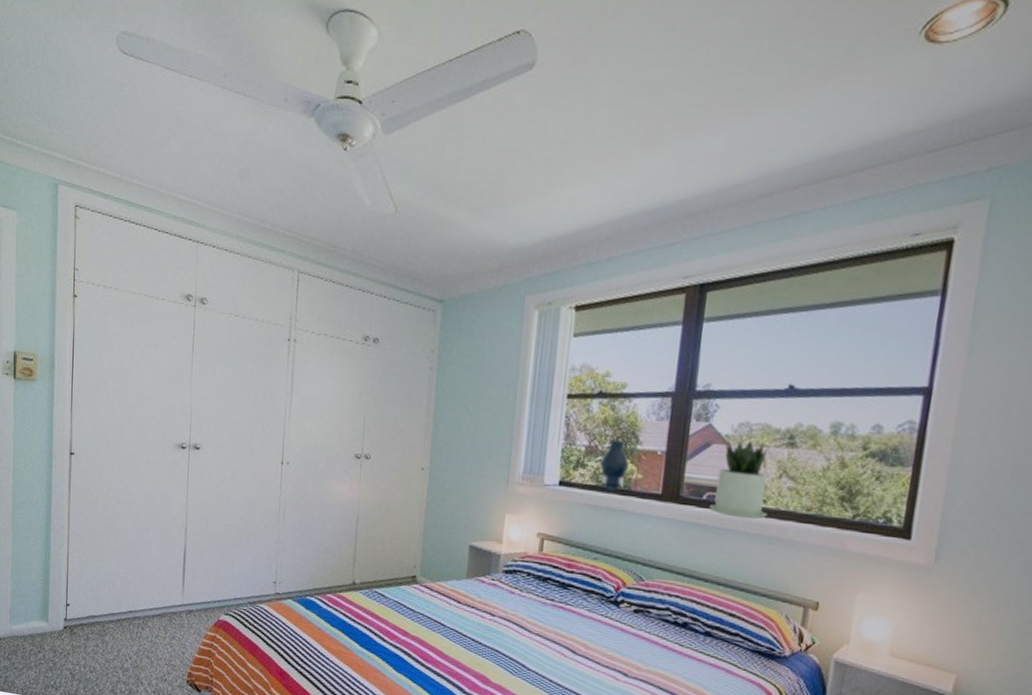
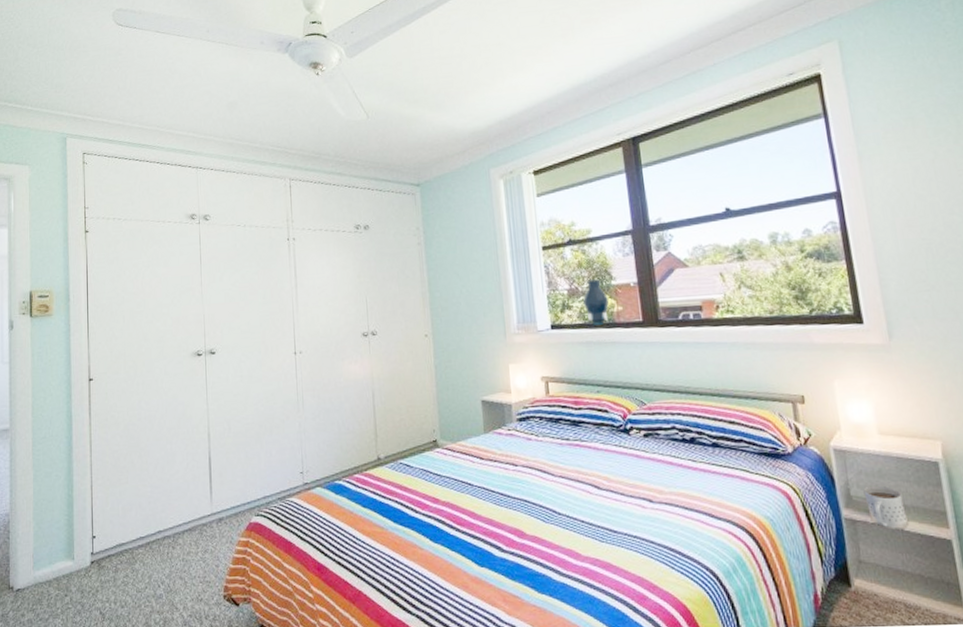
planter: present [708,439,771,520] -> none [686,260,738,331]

